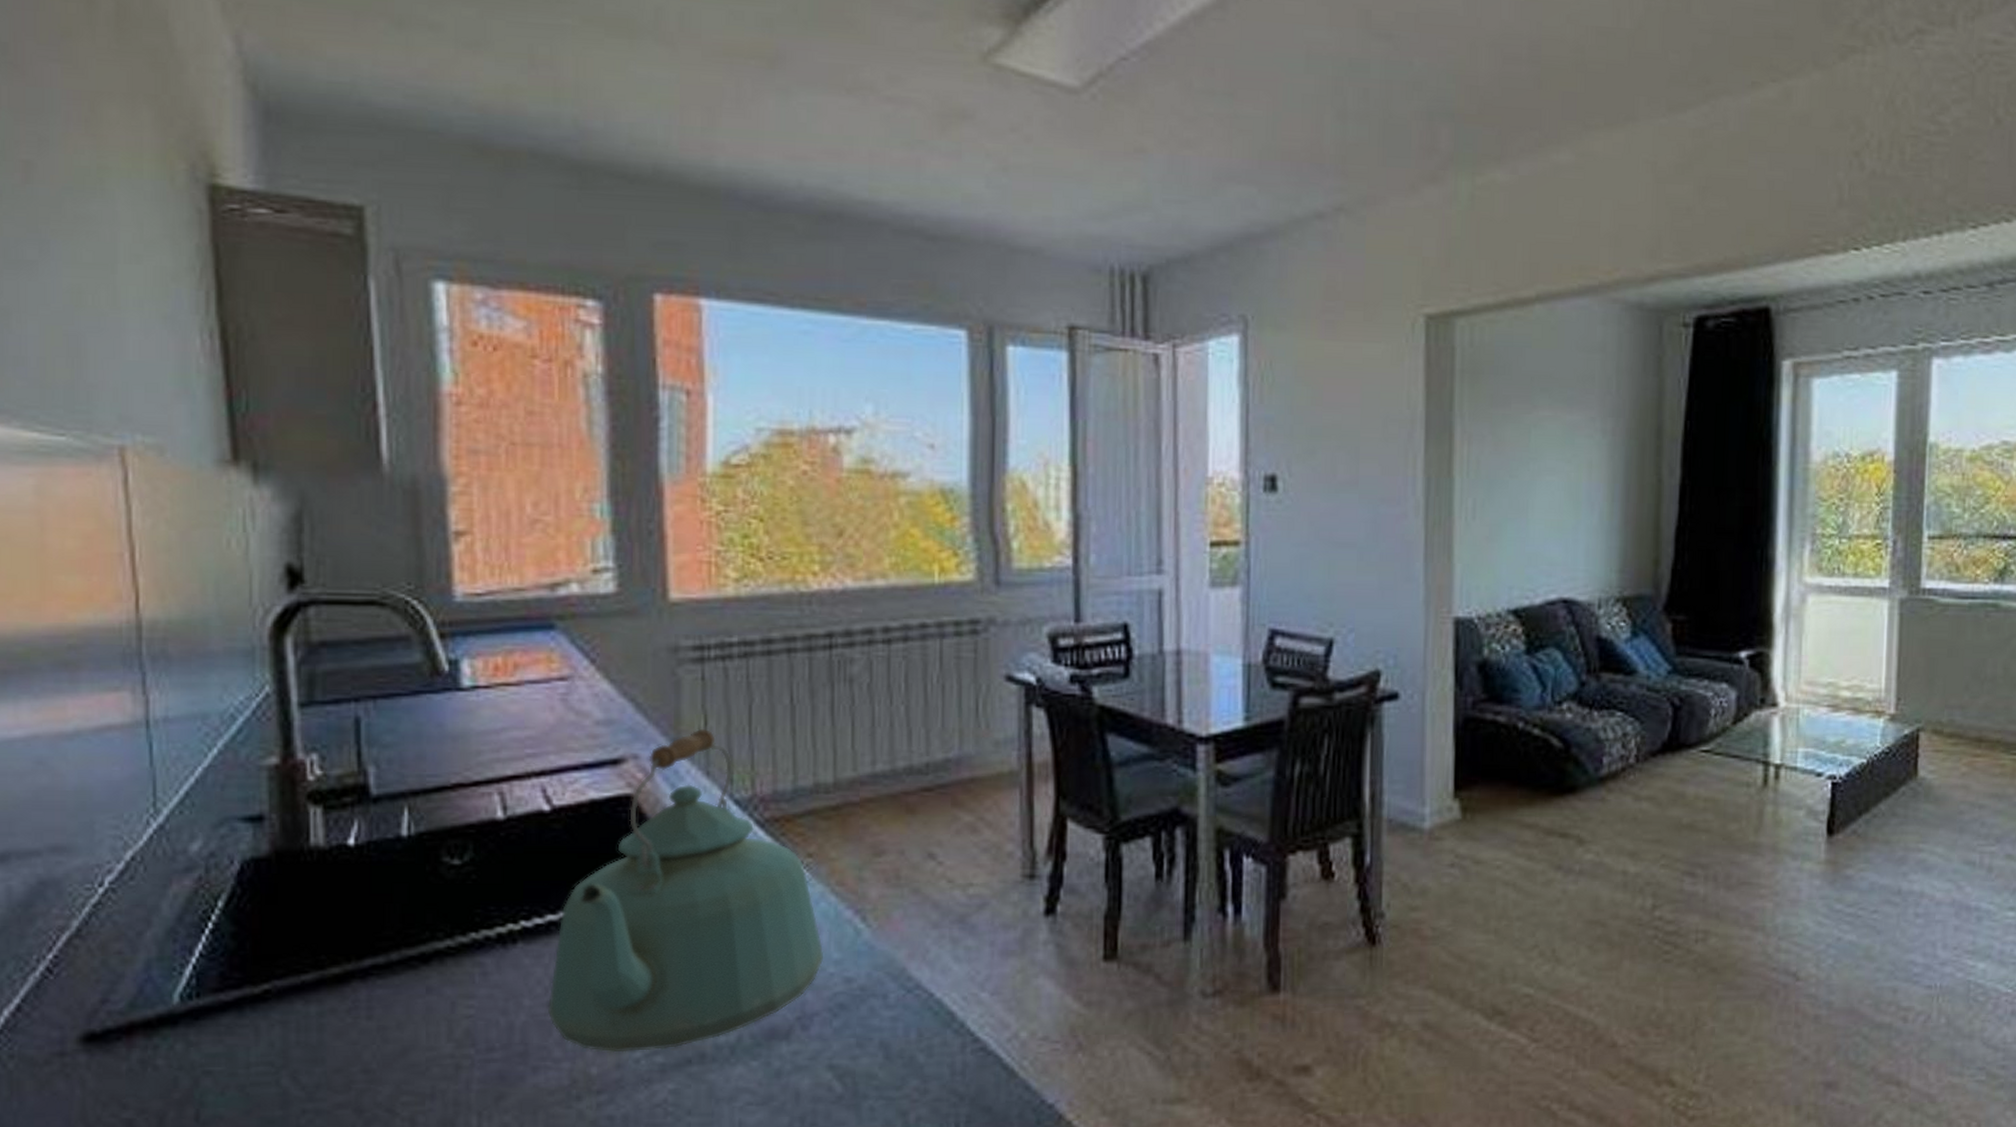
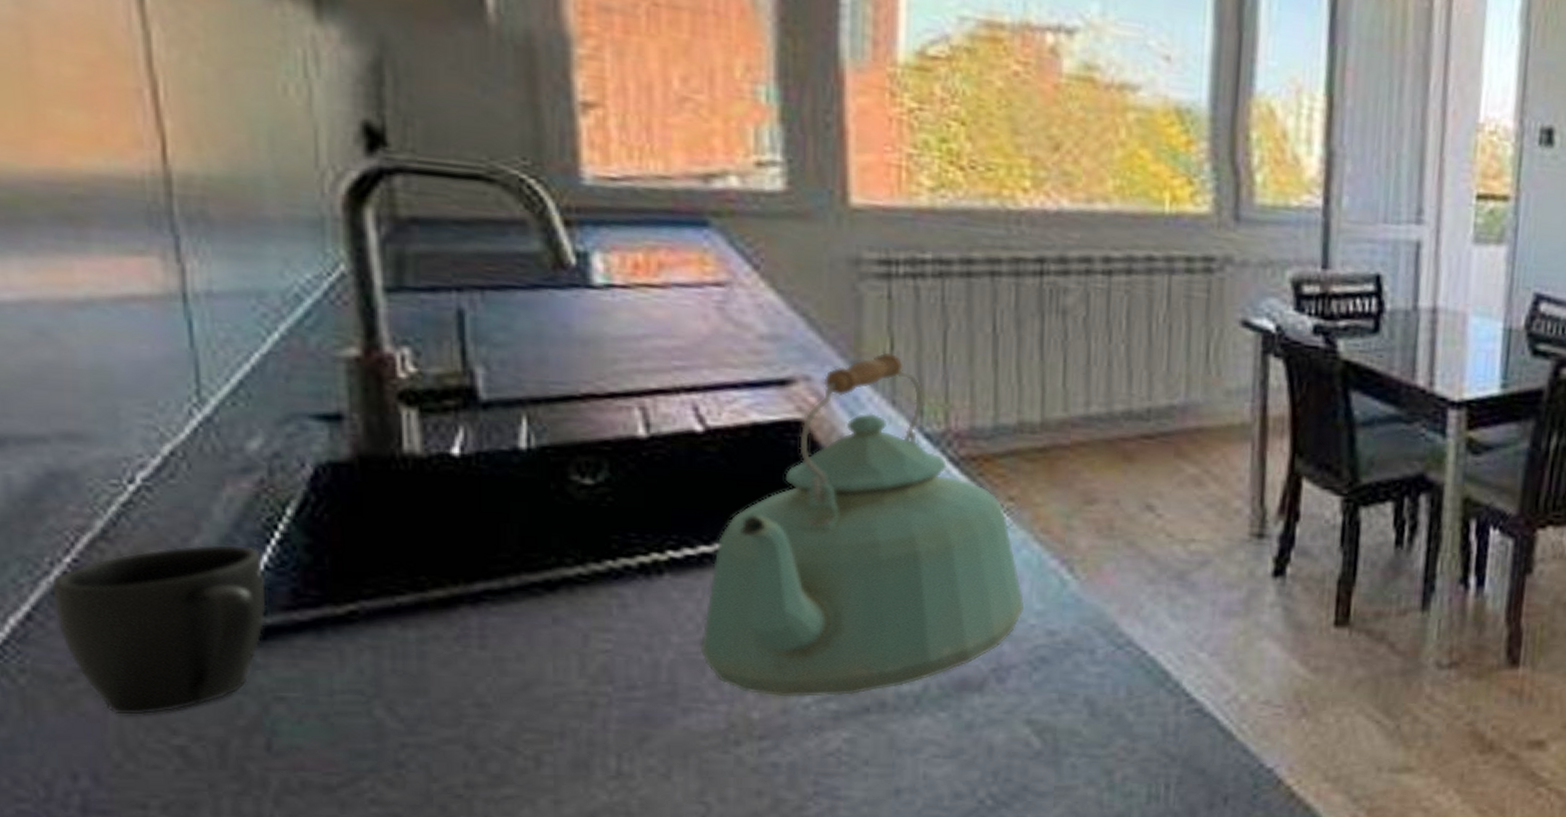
mug: none [36,935,200,1093] -> present [50,544,267,715]

